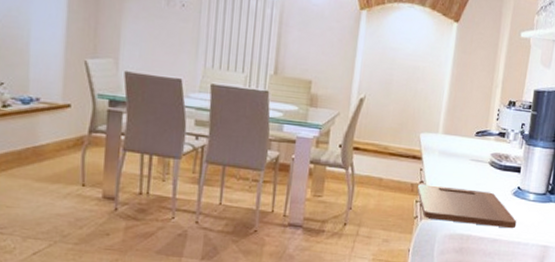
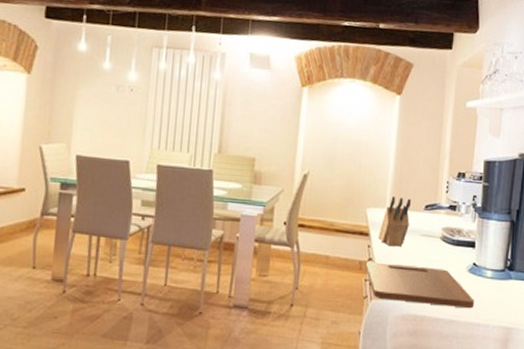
knife block: none [430,123,463,171] -> present [378,197,411,247]

